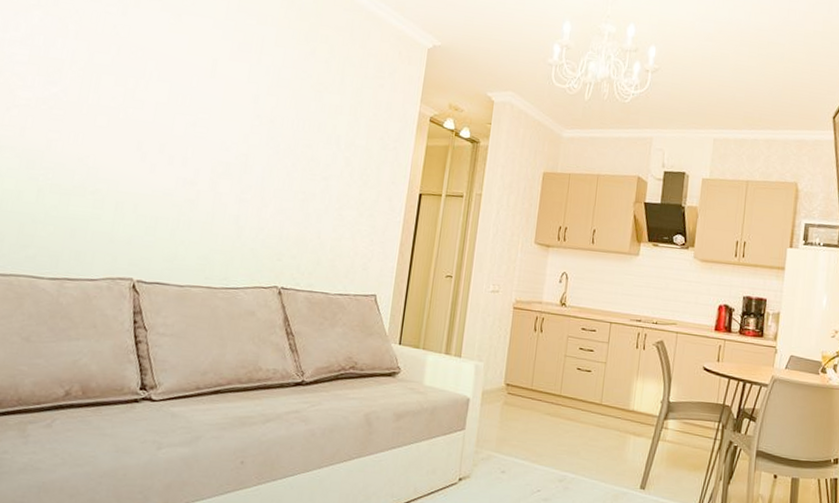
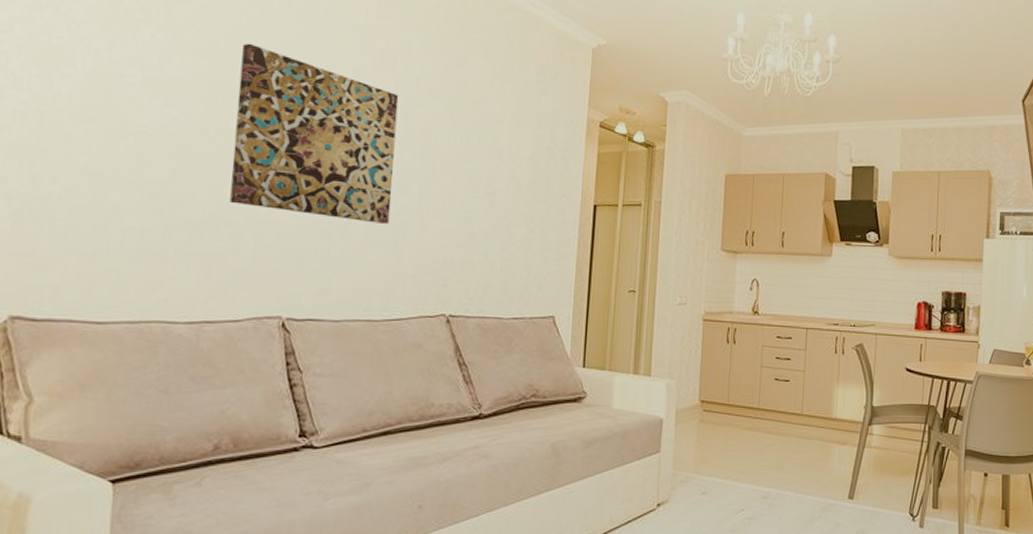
wall art: none [96,30,251,200] -> present [230,43,399,224]

